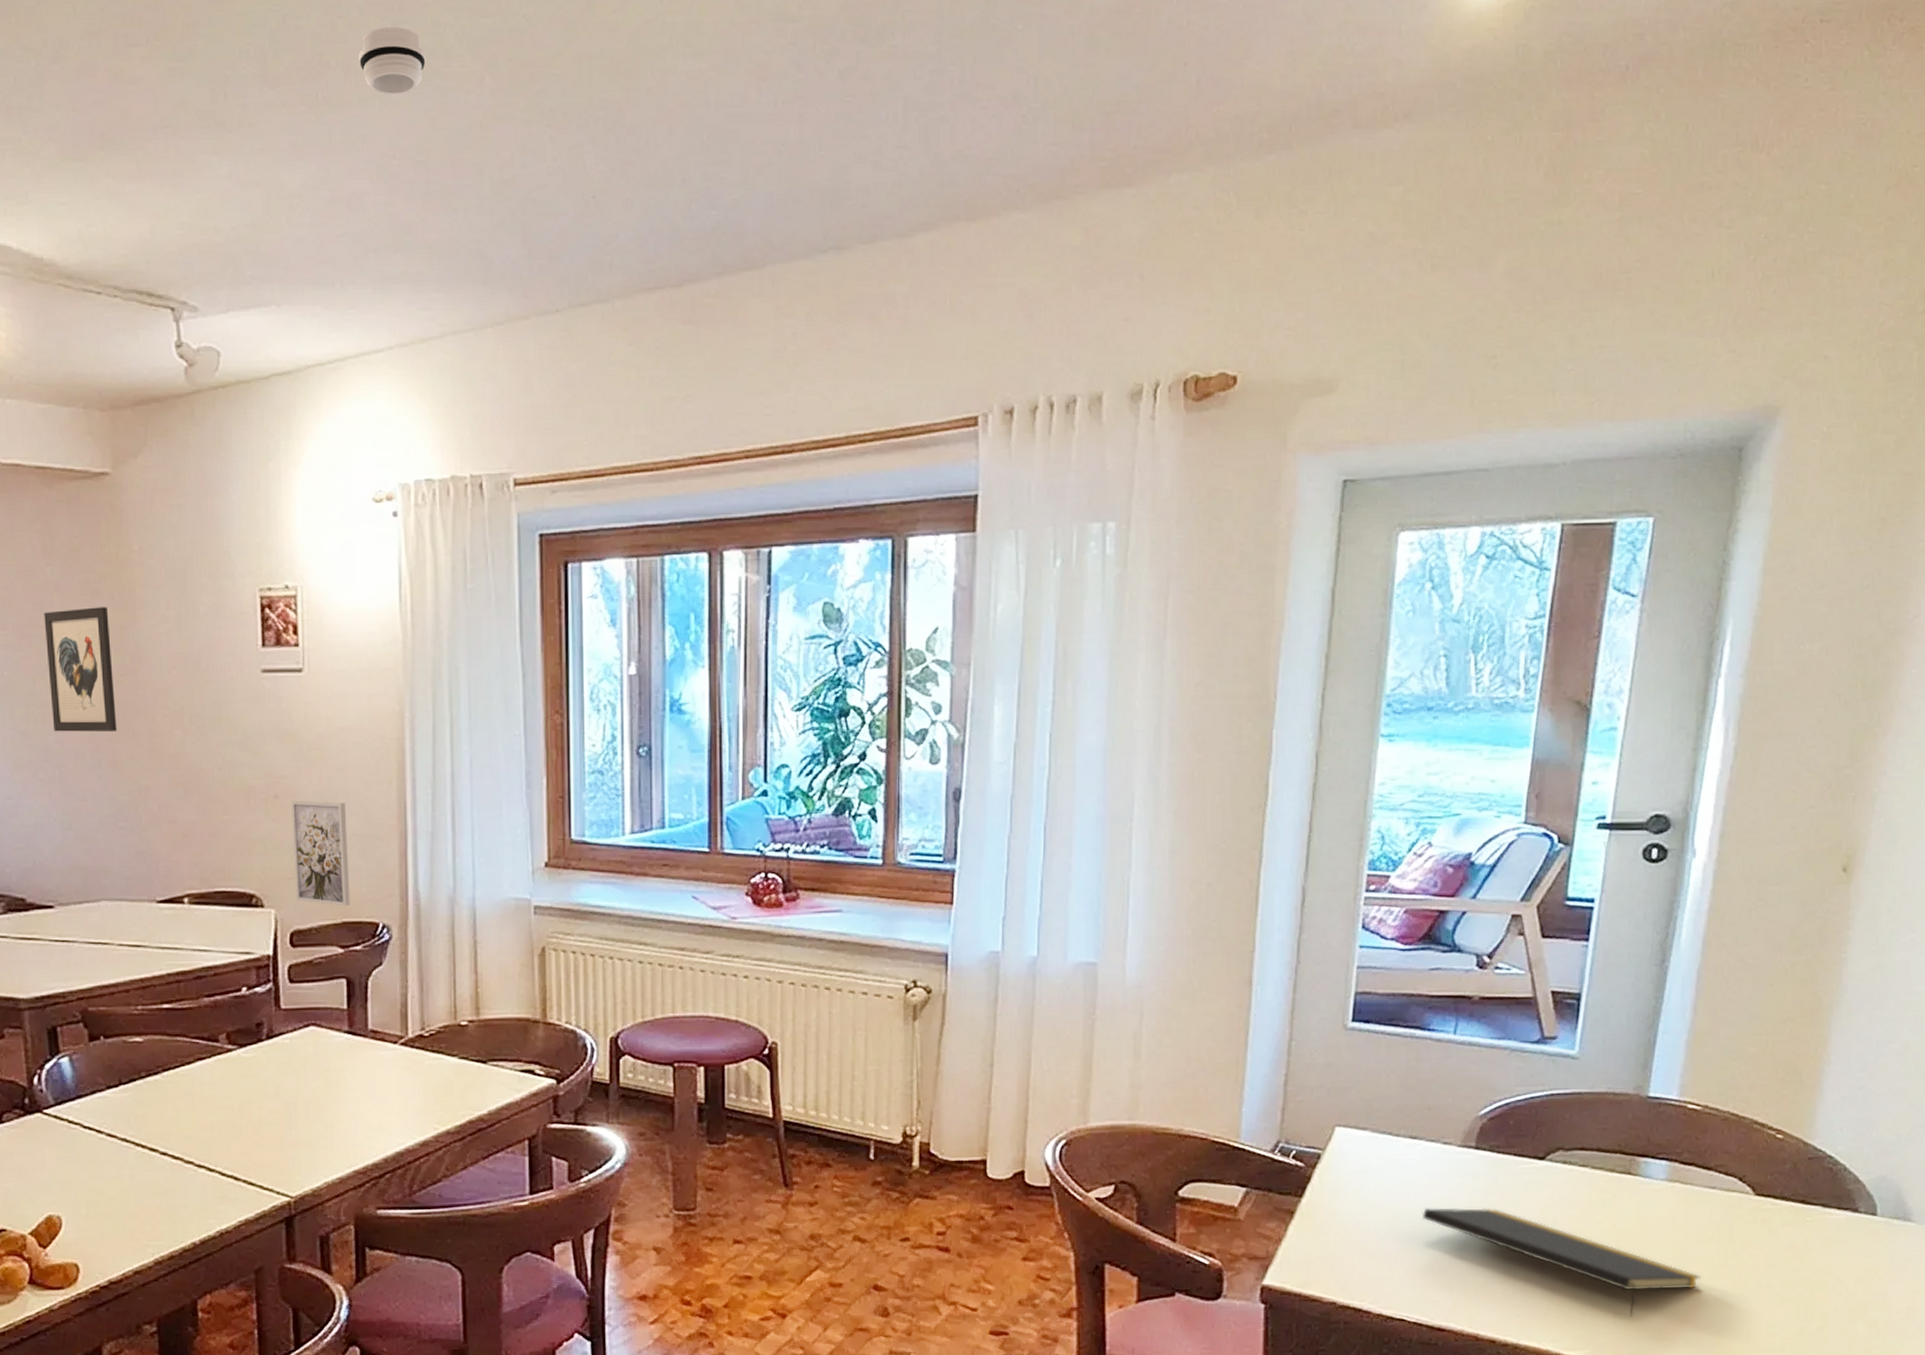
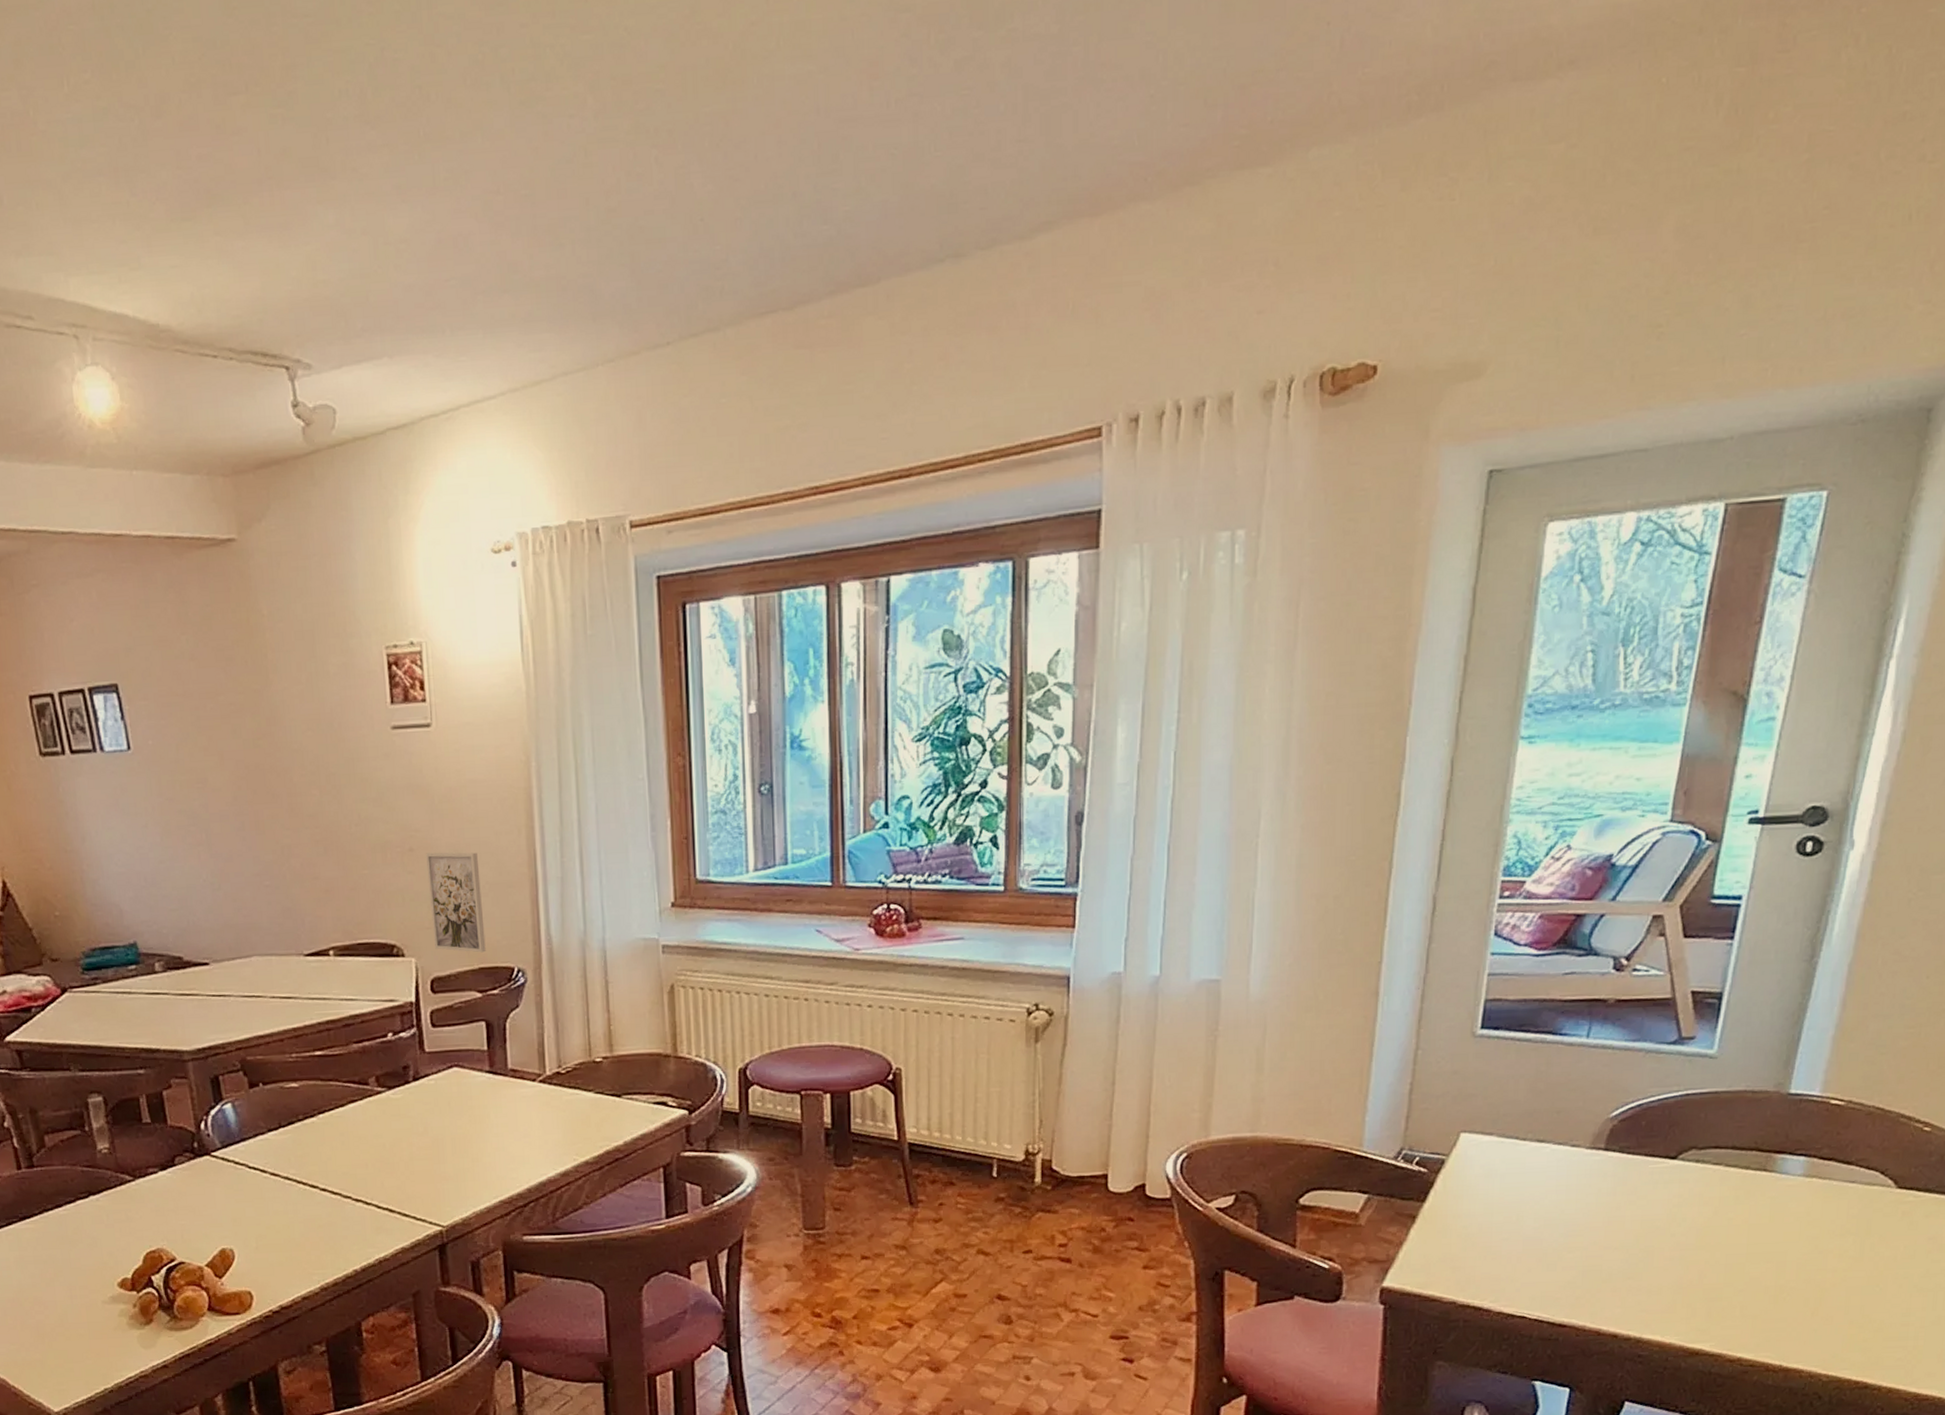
wall art: present [44,607,117,732] -> none [182,672,258,797]
smoke detector: present [359,27,426,95] -> none [459,51,527,127]
notepad: present [1422,1207,1702,1317] -> none [1547,1207,1836,1310]

